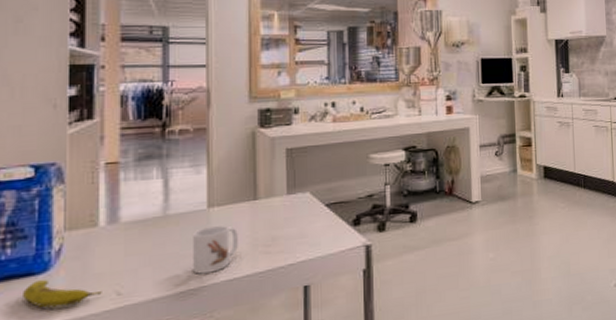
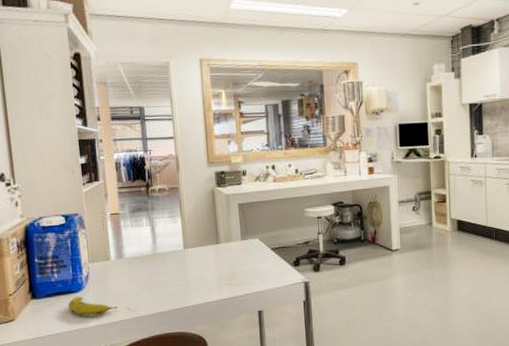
mug: present [193,225,238,274] -> none [175,262,208,298]

